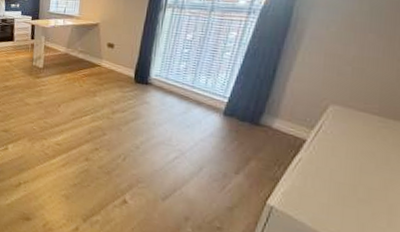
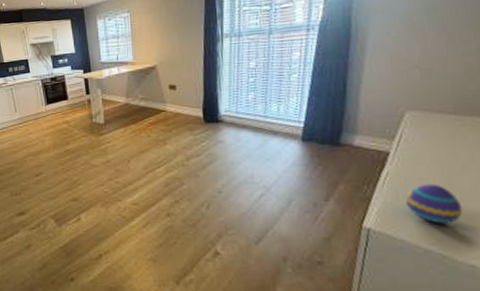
decorative egg: none [312,175,368,217] -> present [405,184,463,224]

